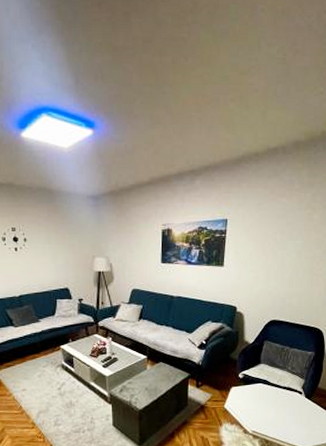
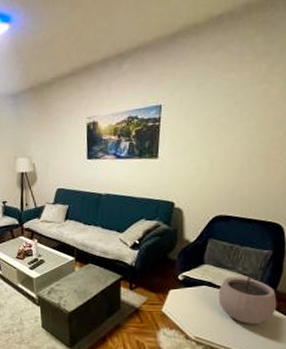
plant pot: none [272,370,318,418] -> present [218,271,277,324]

